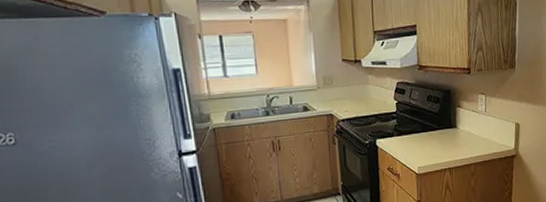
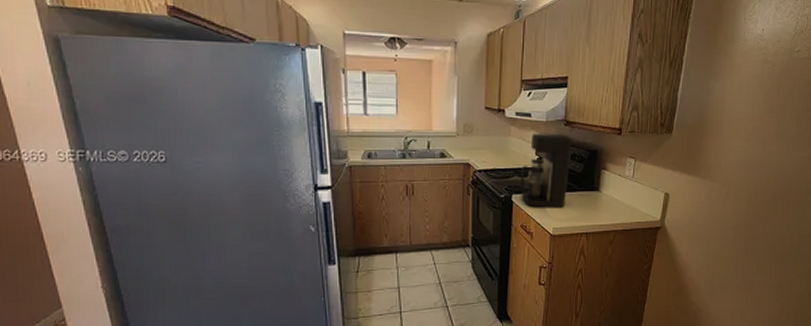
coffee maker: none [382,78,427,150] -> present [521,133,572,208]

